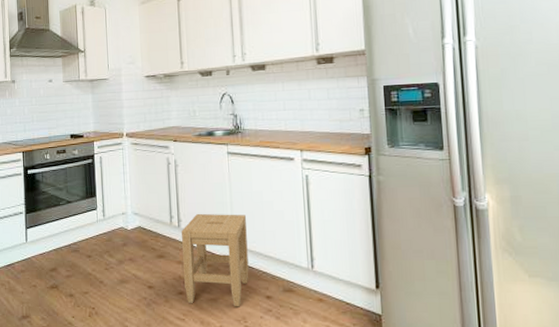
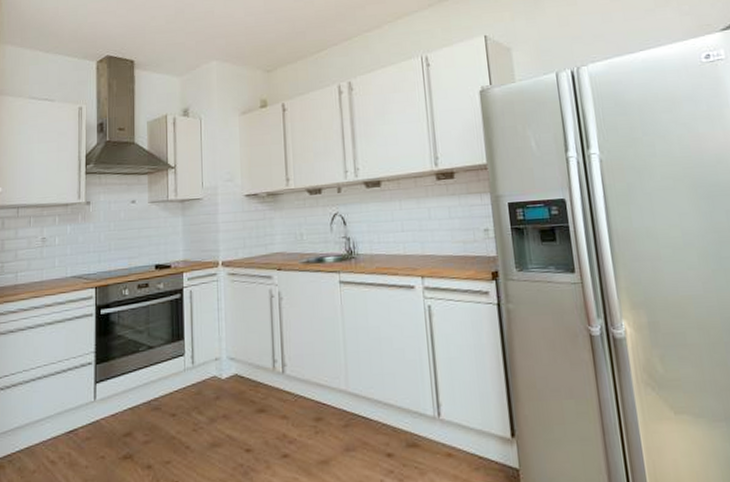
stool: present [182,213,249,307] -> none [286,354,366,470]

